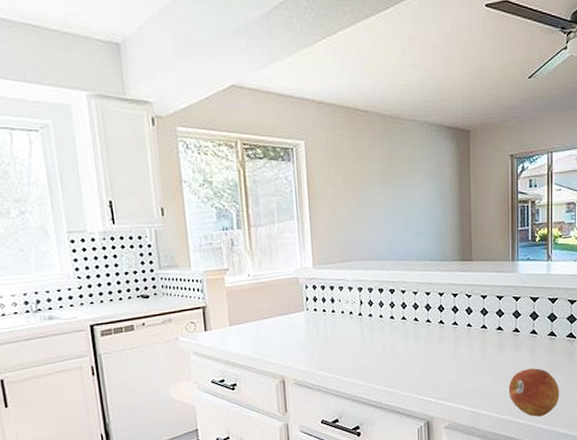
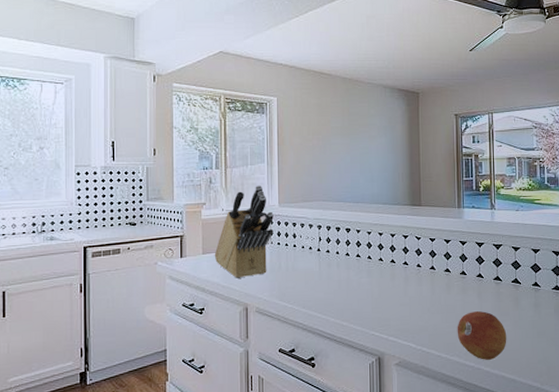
knife block: none [243,245,309,350] -> present [214,185,274,278]

